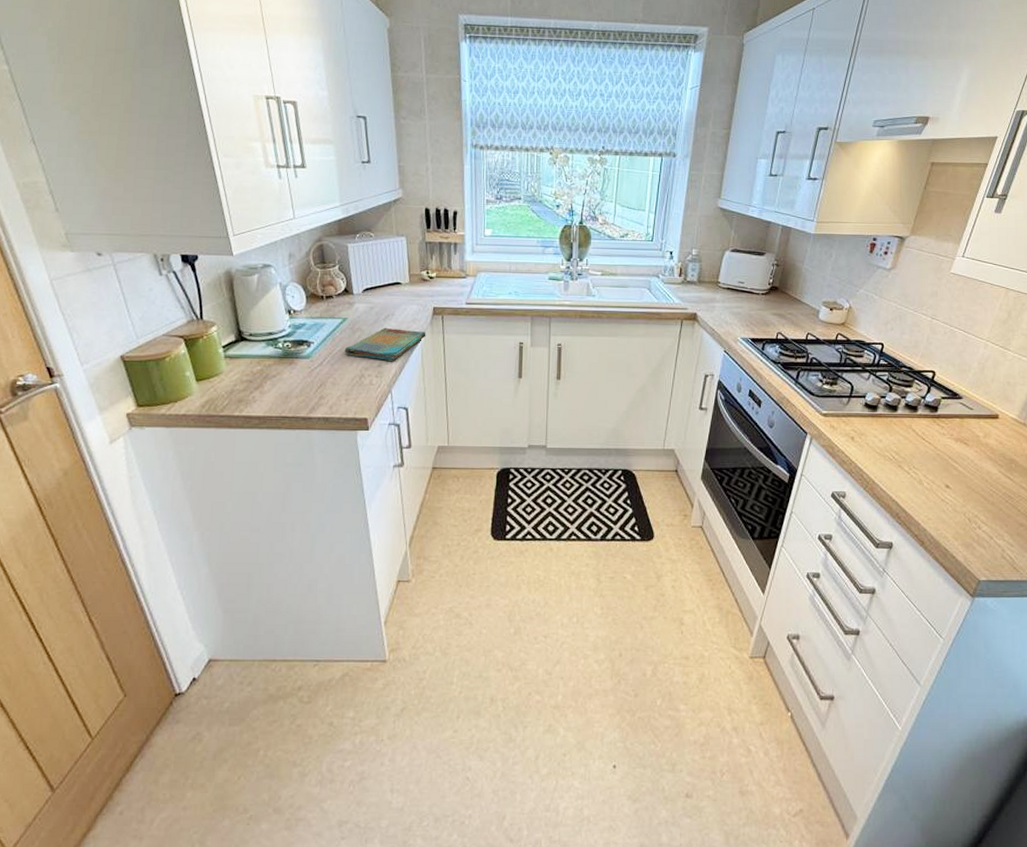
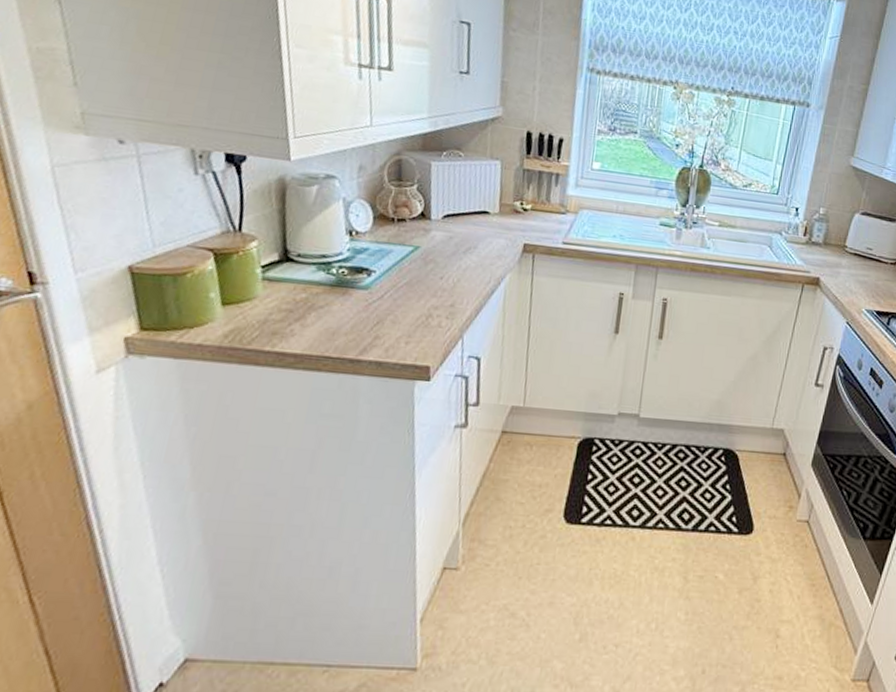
dish towel: present [344,327,426,361] -> none [411,261,513,301]

